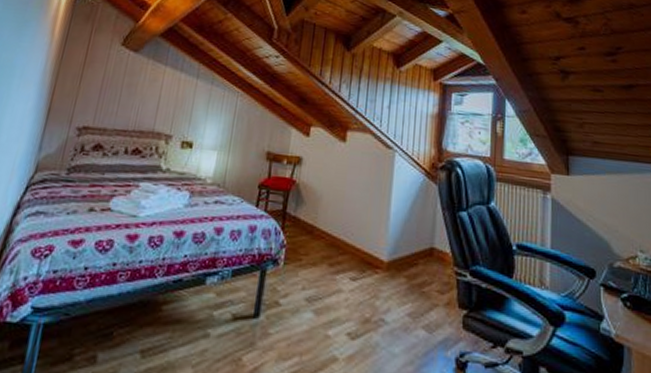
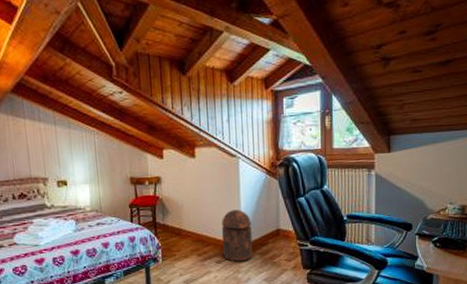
trash can: none [360,213,401,285] -> present [221,209,253,262]

